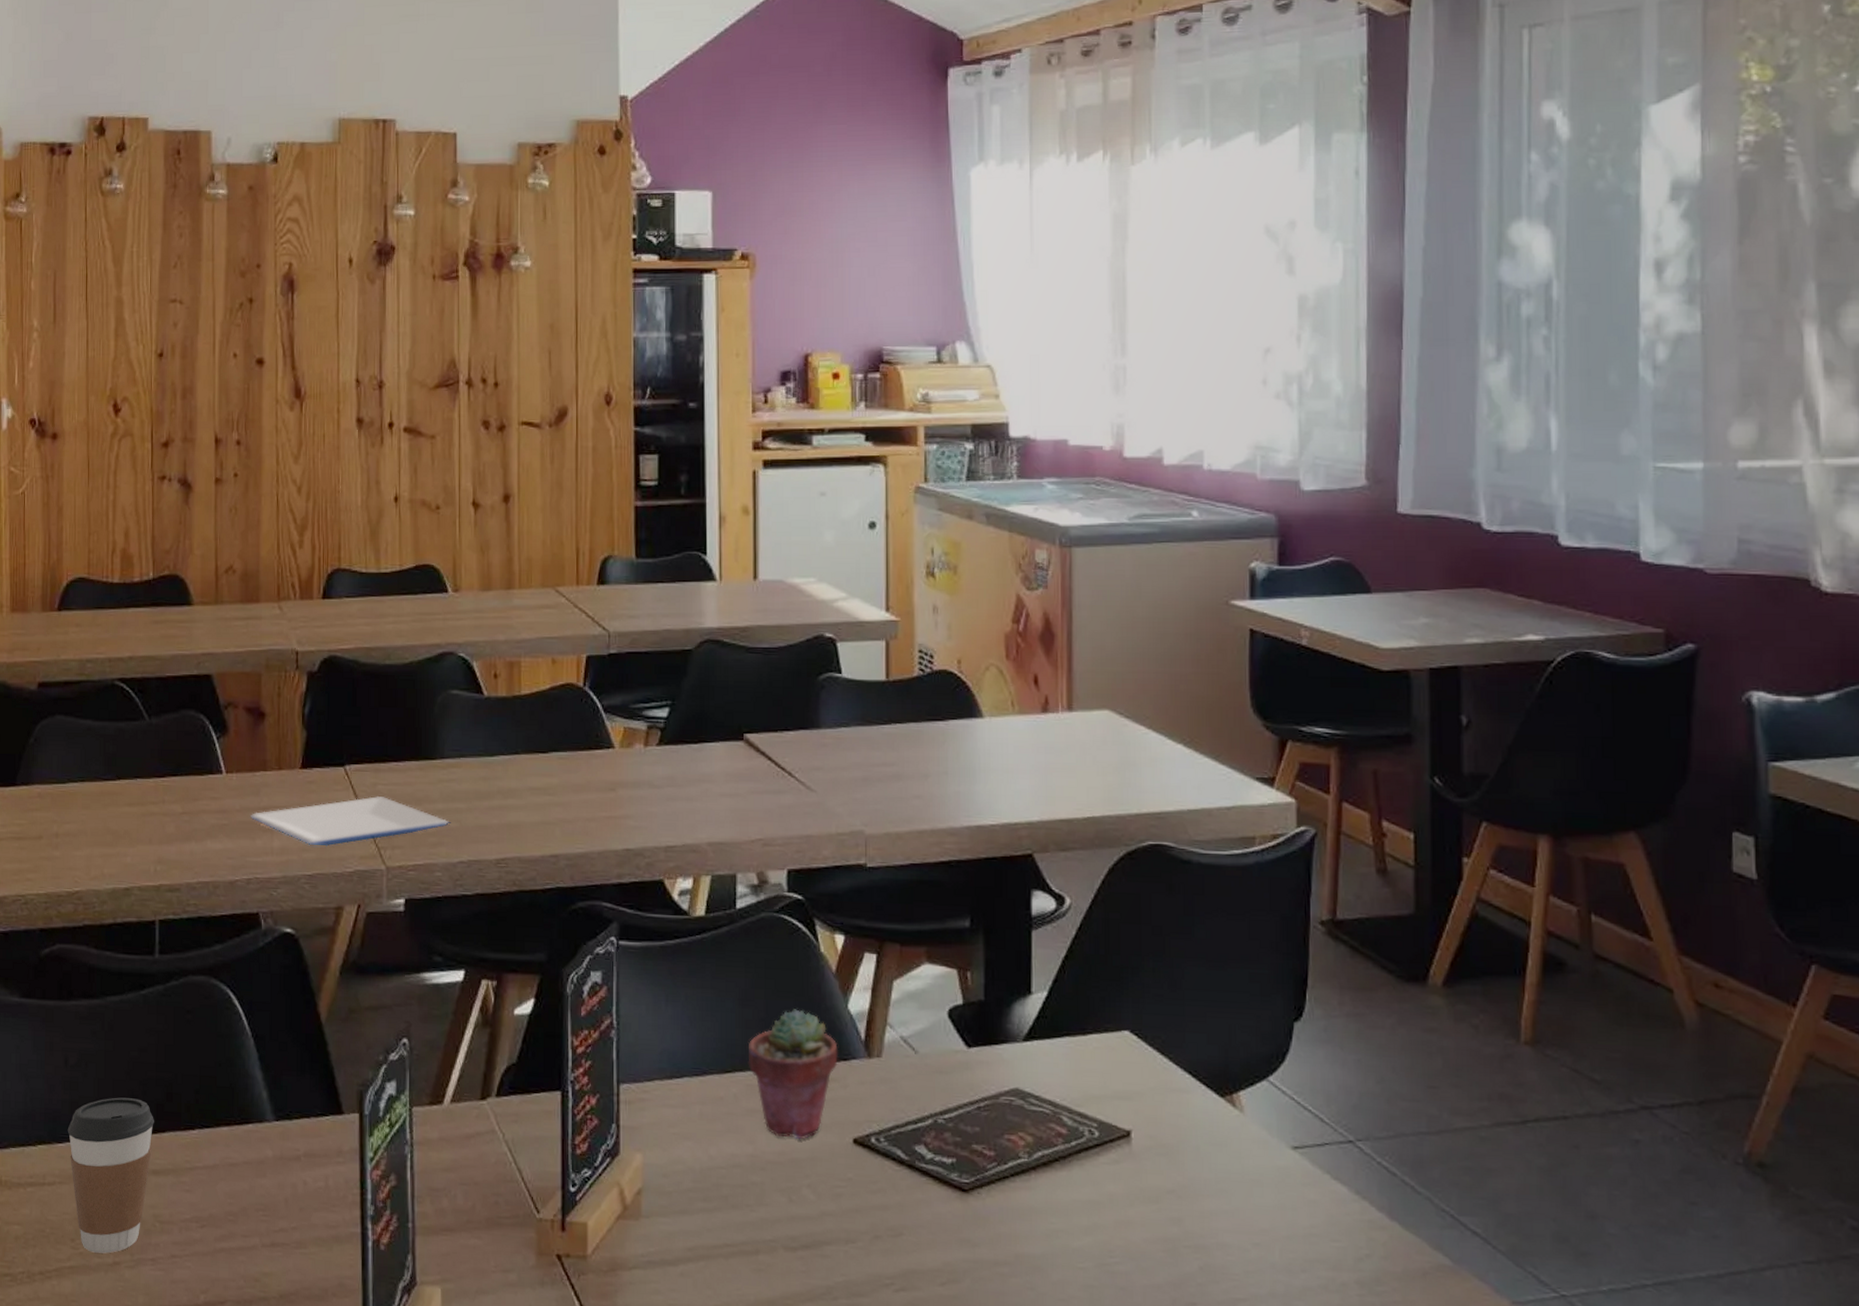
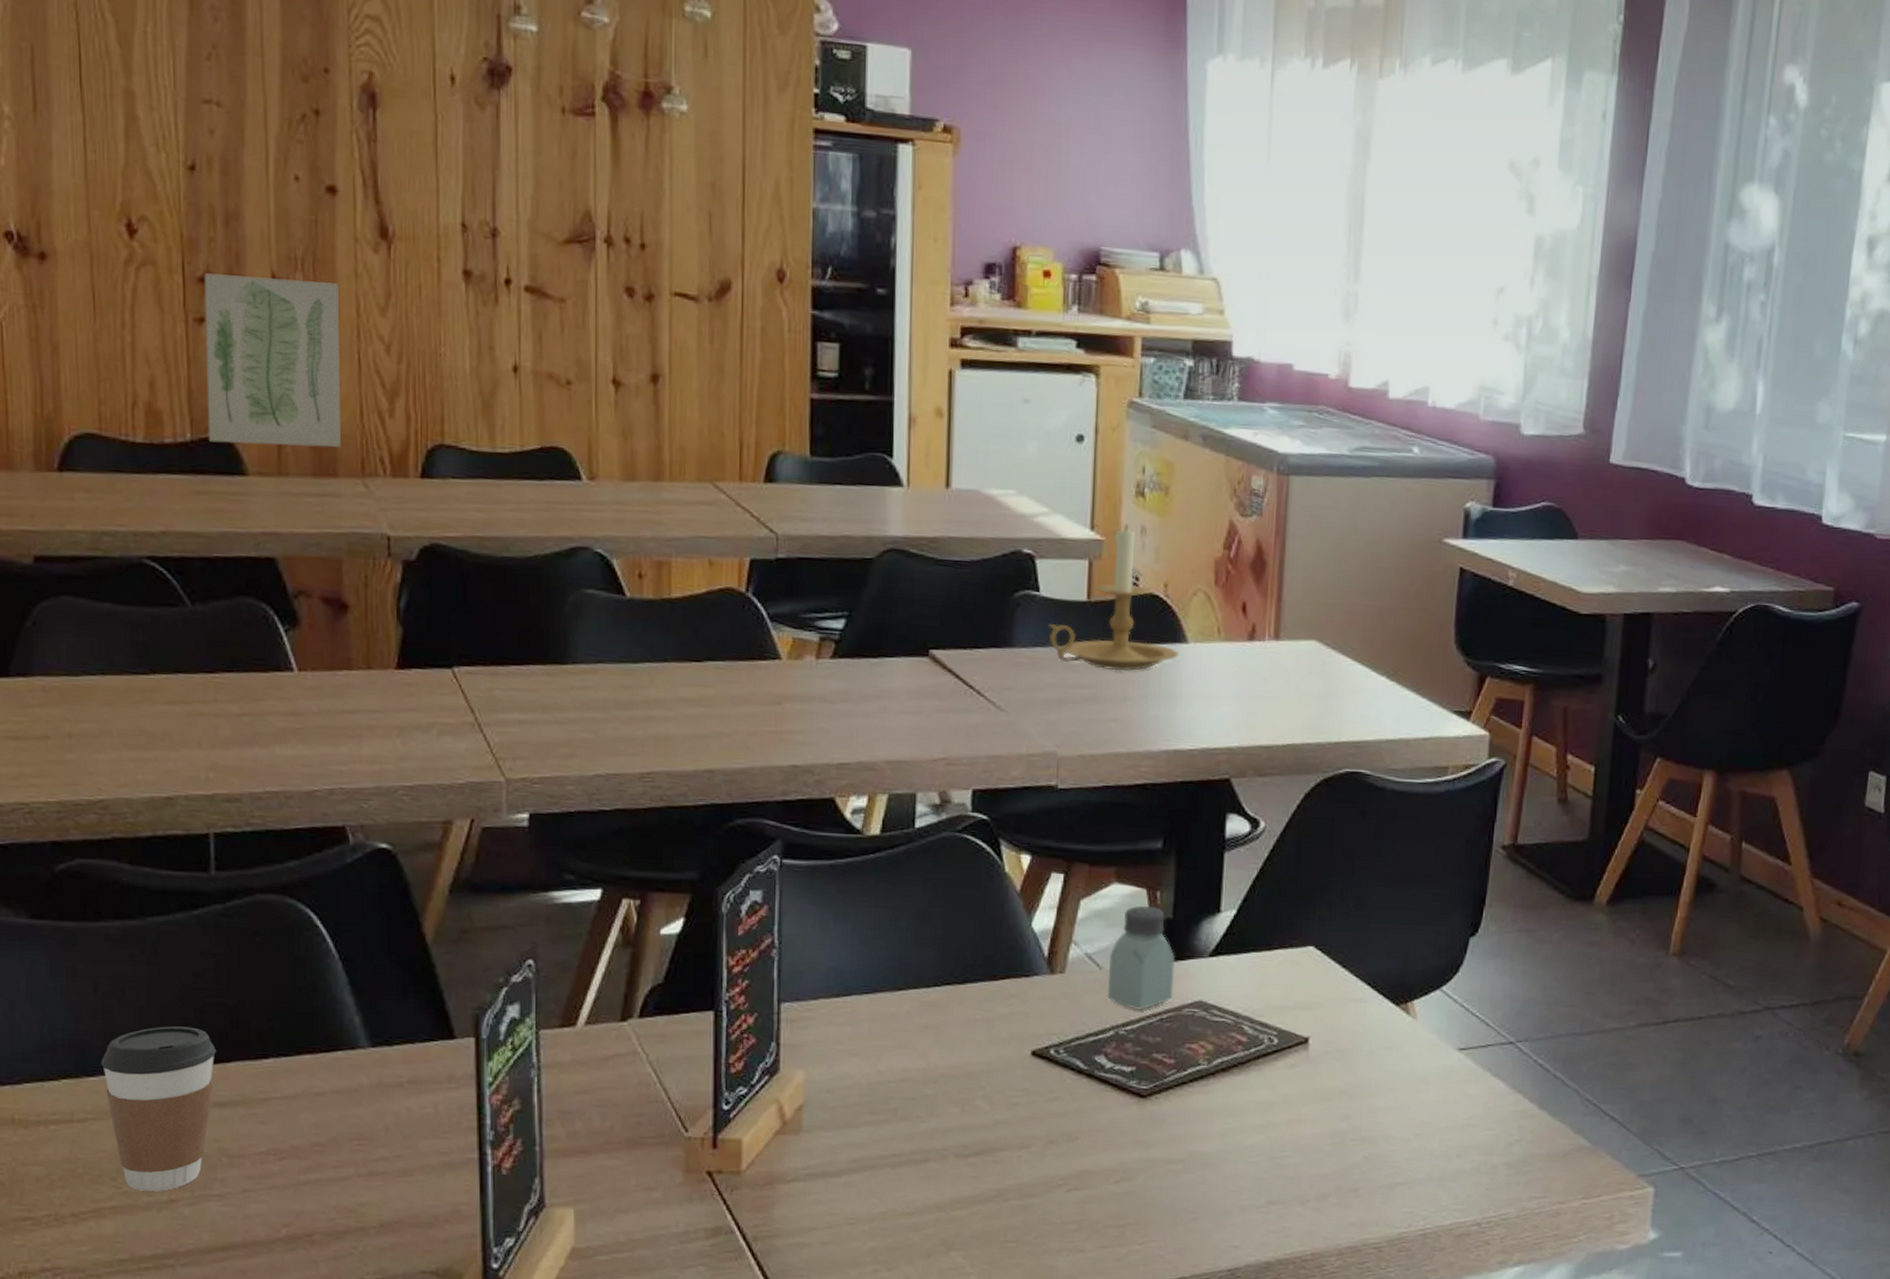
wall art: none [165,439,263,579] -> present [204,273,341,448]
plate: present [251,796,449,847] -> none [332,702,583,756]
potted succulent: present [748,1009,838,1139] -> none [922,927,1019,1052]
candle holder: none [851,604,975,748] -> present [1049,524,1179,671]
saltshaker: none [924,986,989,1097] -> present [1107,905,1175,1010]

